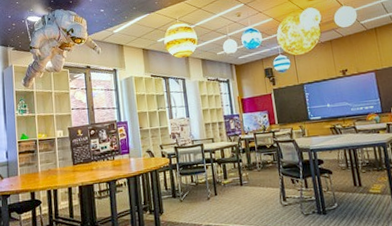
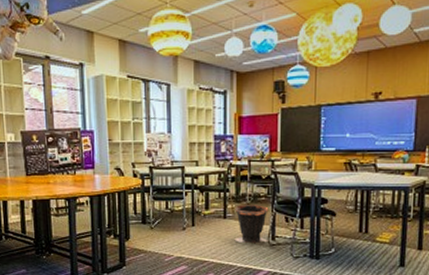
waste bin: none [248,171,281,207] -> present [233,203,269,244]

